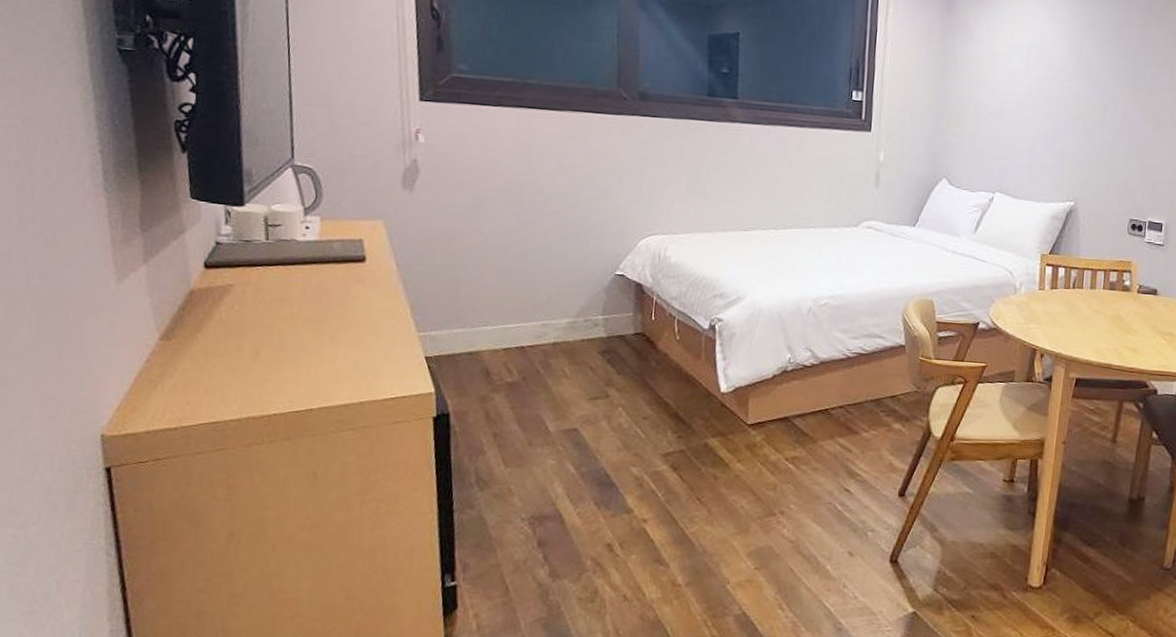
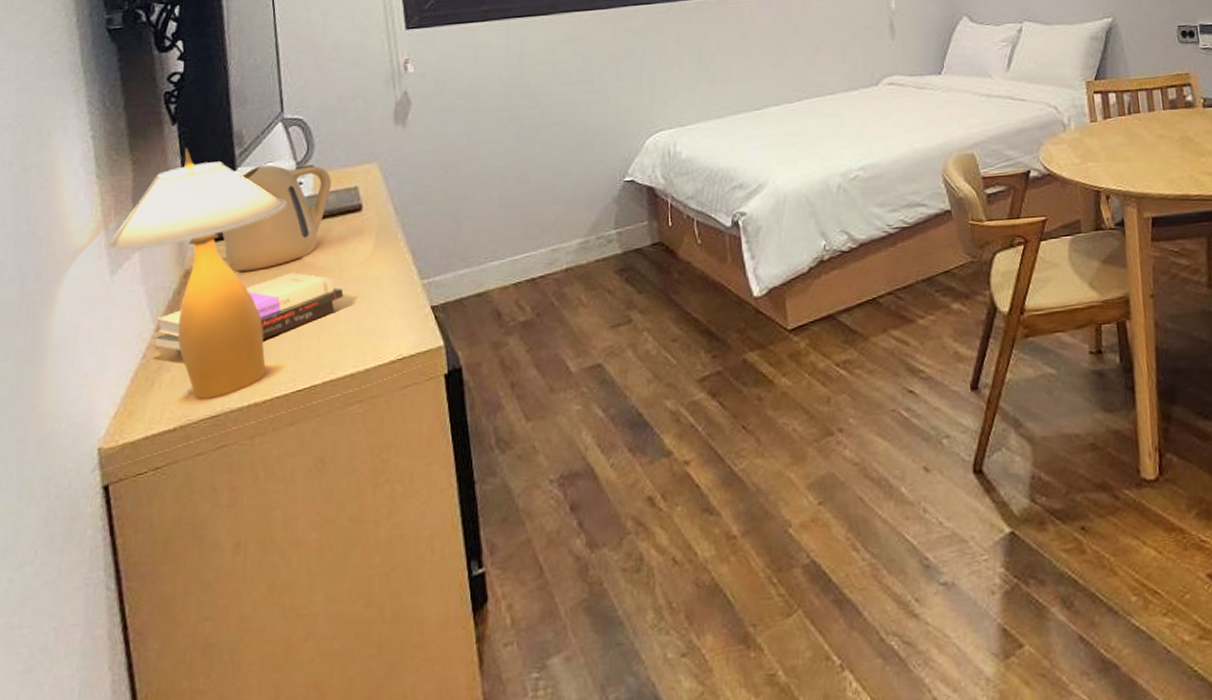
table lamp: none [111,177,293,407] -> present [104,148,287,399]
books: none [158,307,343,363] -> present [154,272,344,353]
kettle: none [228,205,338,300] -> present [222,165,332,271]

